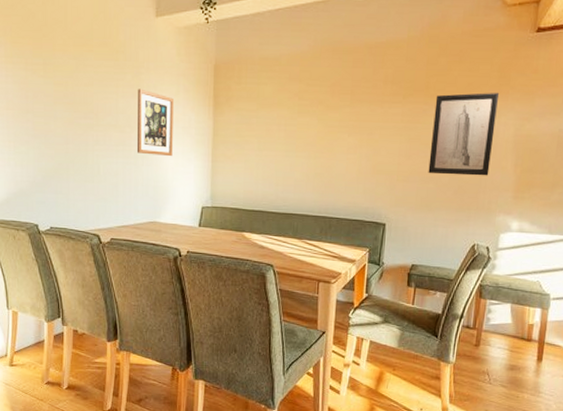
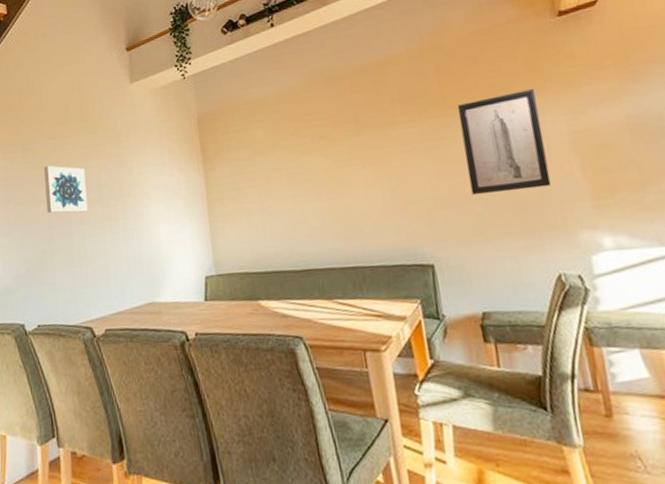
wall art: none [65,84,104,134] -> present [44,165,88,214]
wall art: present [138,88,173,156] -> none [119,157,165,227]

